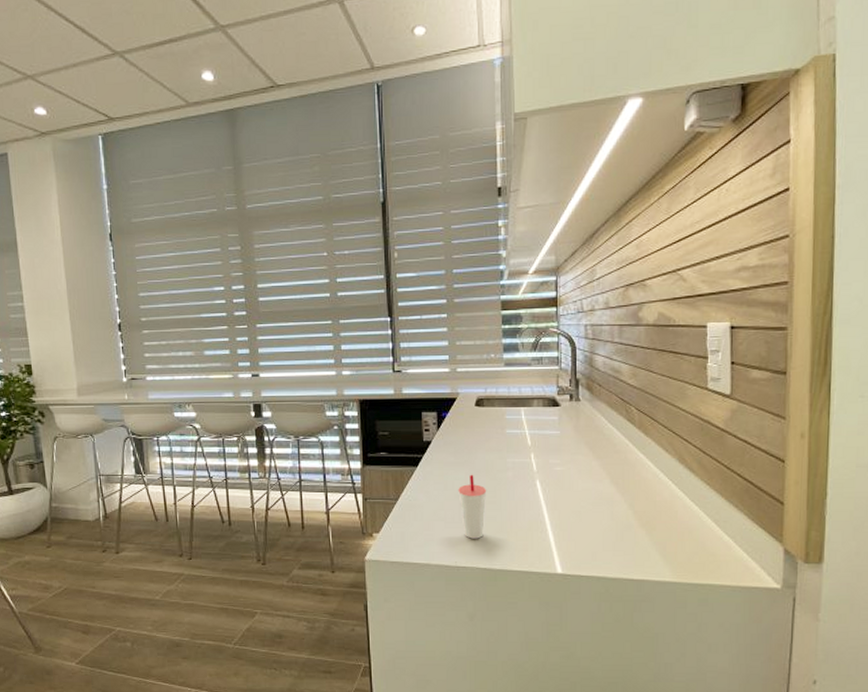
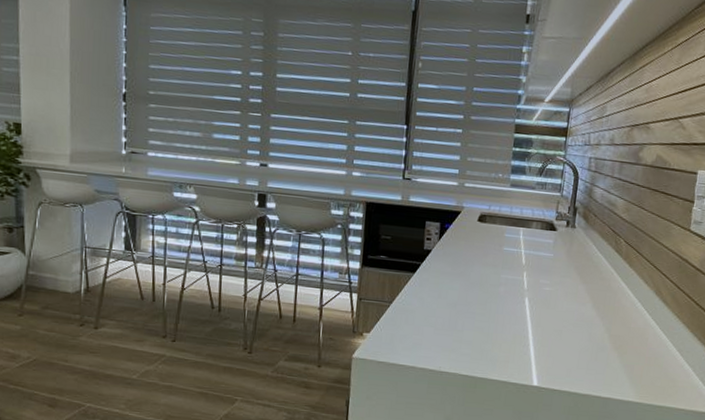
cup: present [458,474,487,539] -> none [451,285,479,347]

